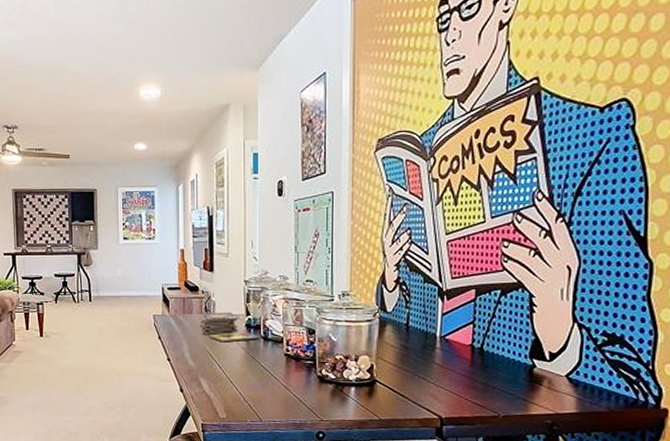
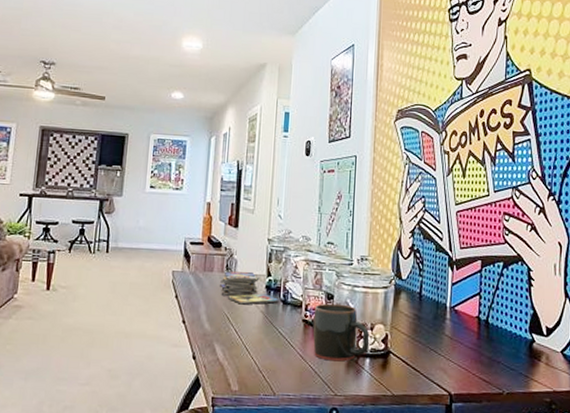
mug: none [295,338,354,391] -> present [313,303,370,362]

